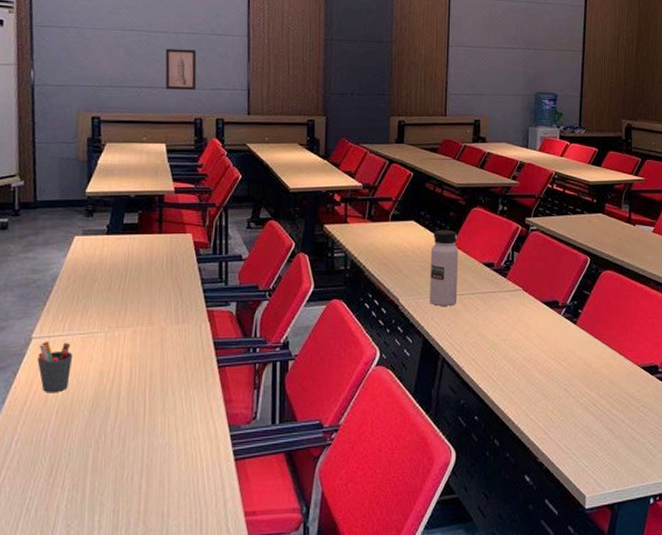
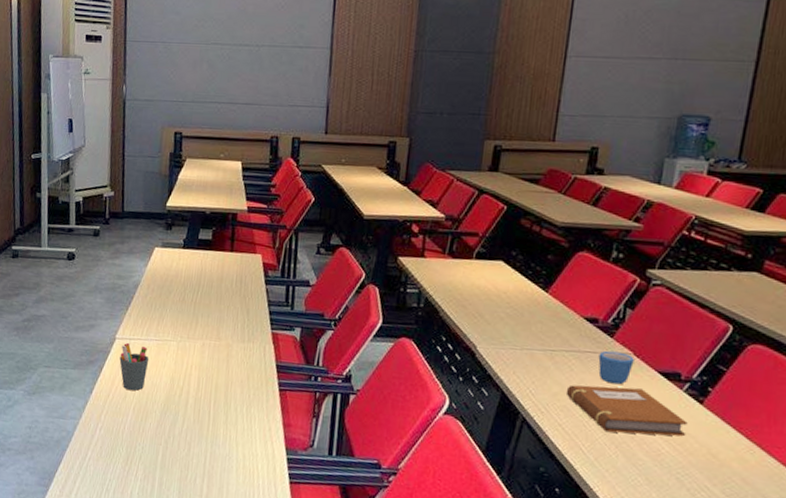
wall art: present [165,48,197,91] -> none [244,62,277,107]
water bottle: present [430,229,459,306] -> none [513,273,555,362]
notebook: none [475,318,568,358] -> present [565,385,688,437]
mug: none [497,289,524,317] -> present [598,350,634,385]

